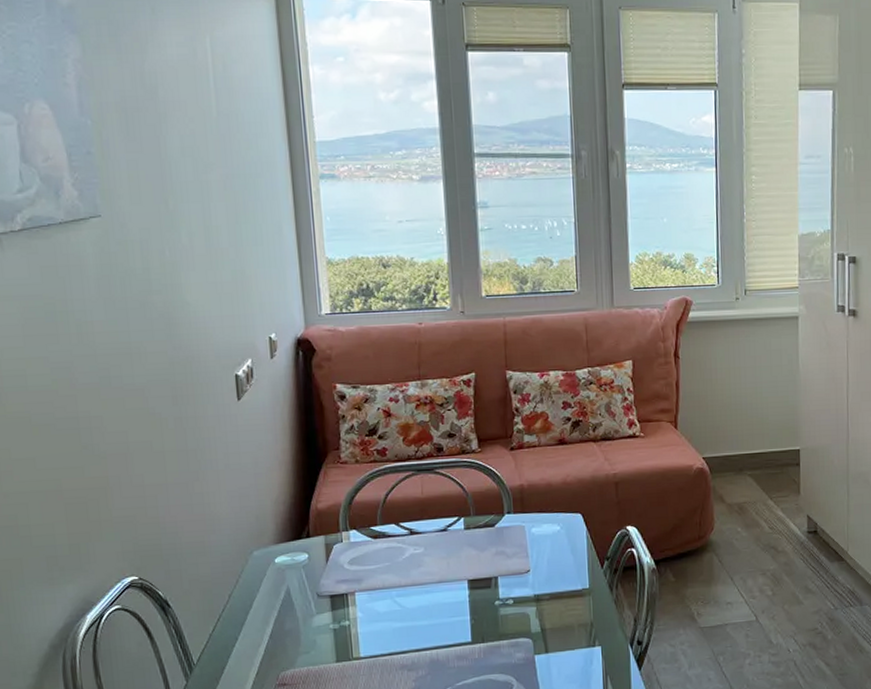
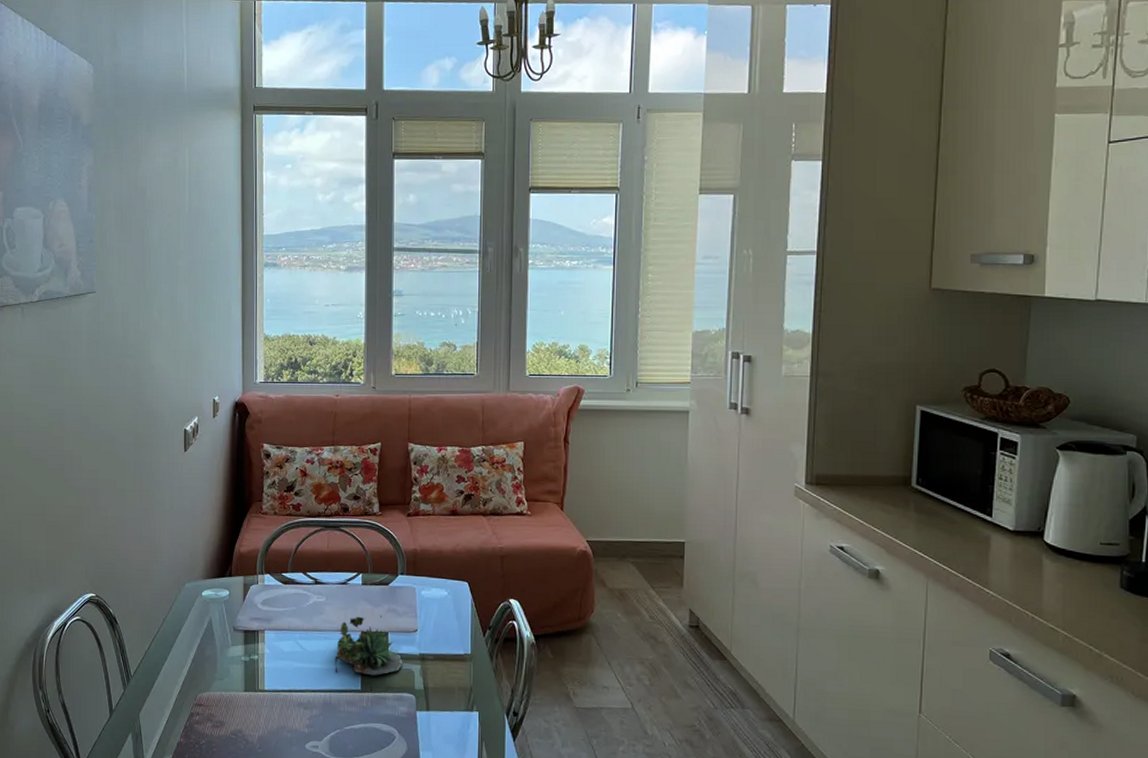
succulent plant: none [439,559,516,628] -> present [335,615,403,676]

